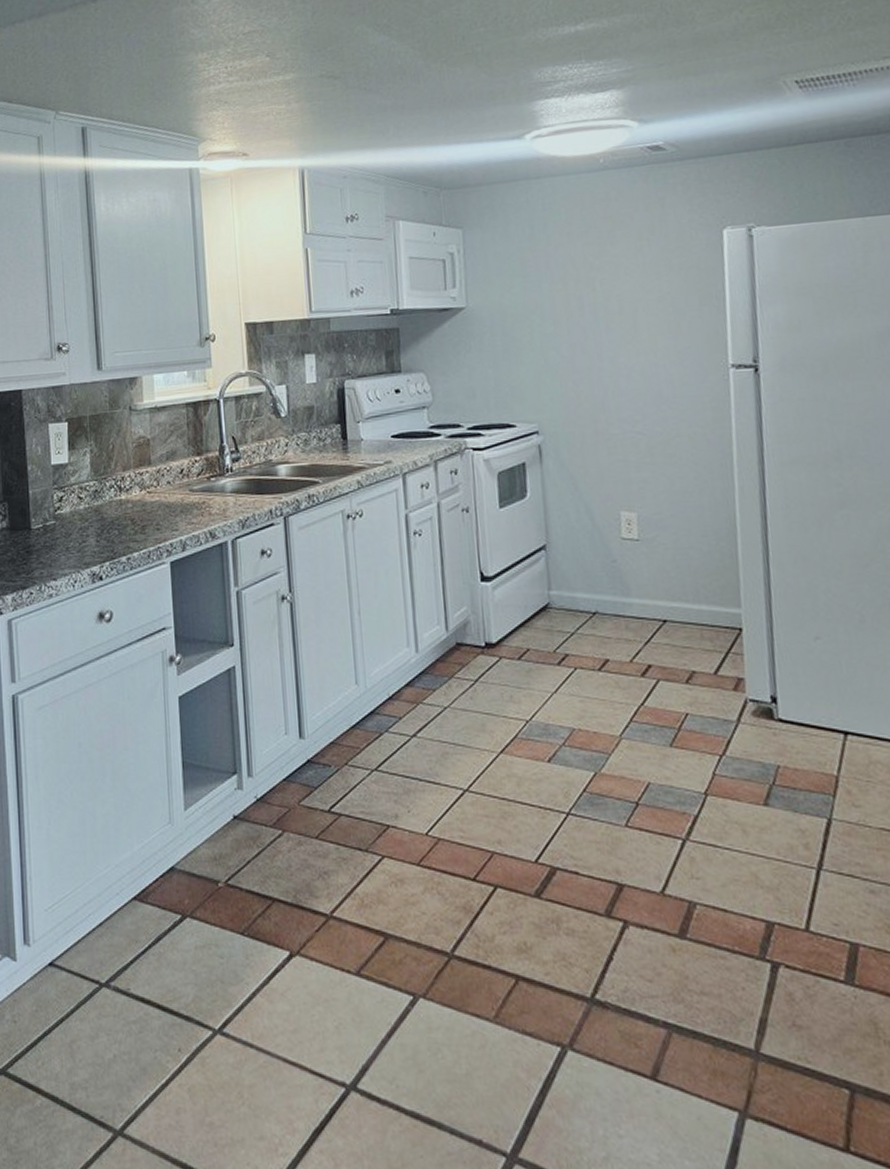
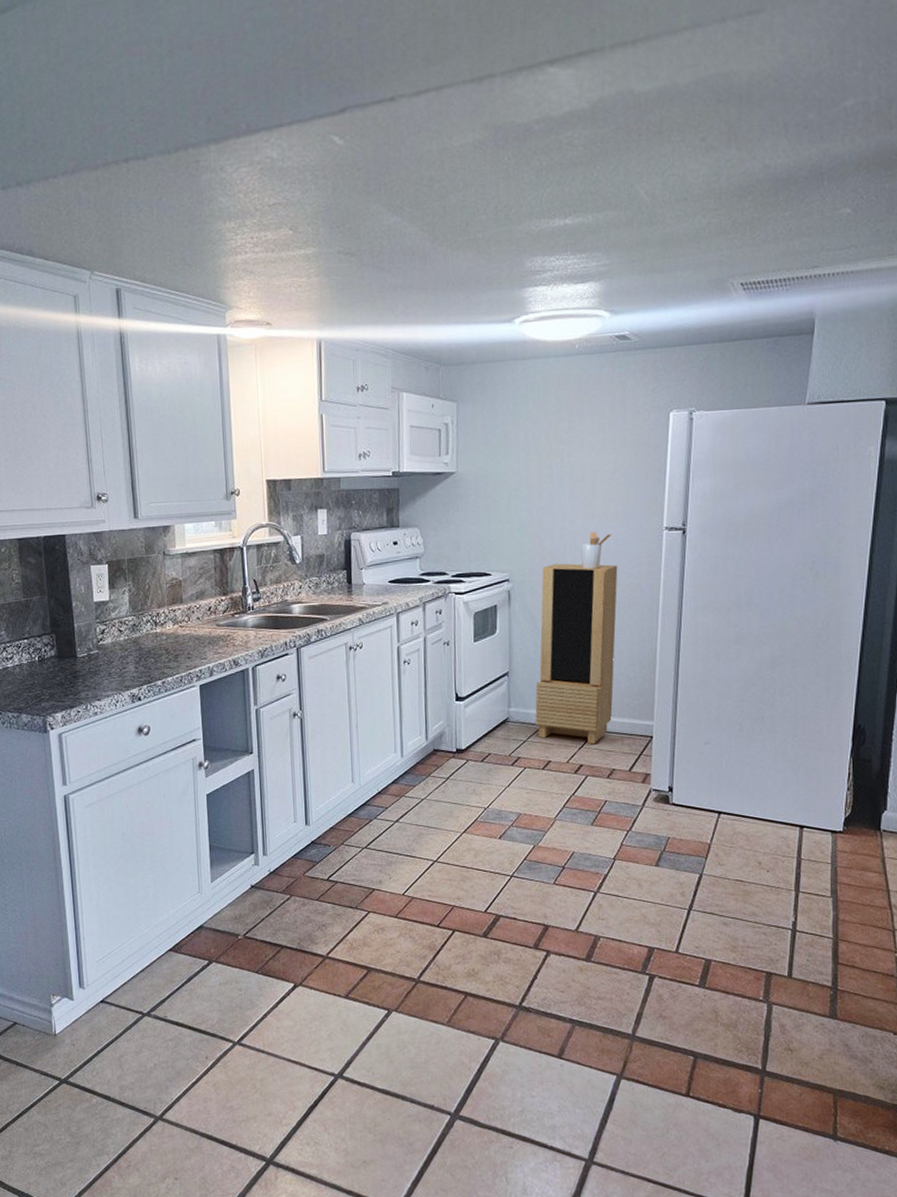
storage cabinet: none [579,410,685,639] -> present [535,563,618,745]
utensil holder: none [626,372,664,418] -> present [581,532,612,570]

